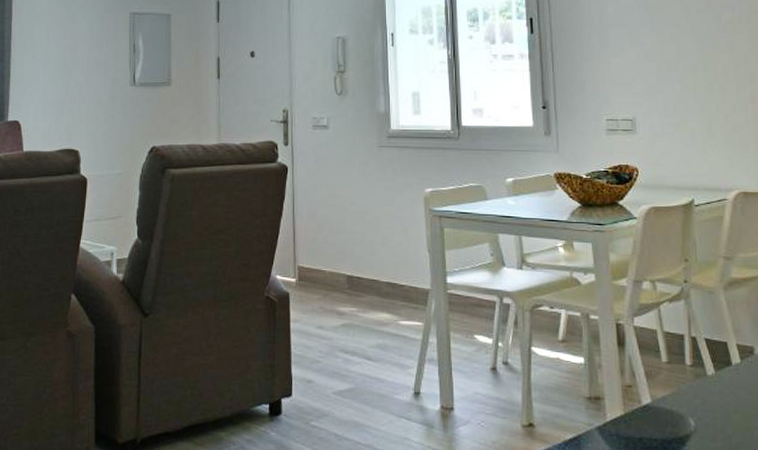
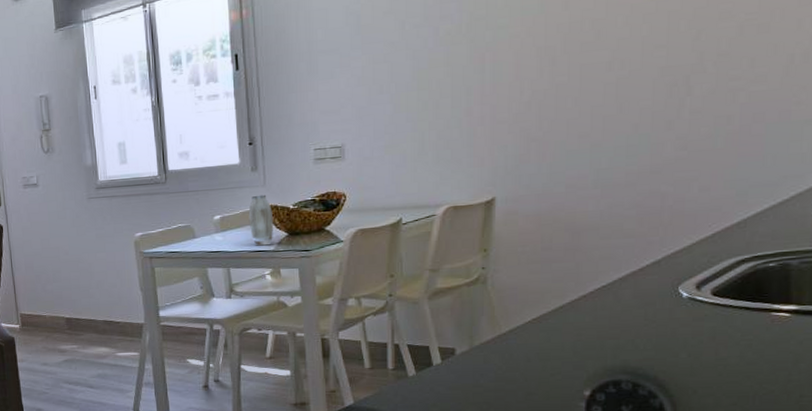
vase: none [541,161,567,215] -> present [248,194,274,246]

